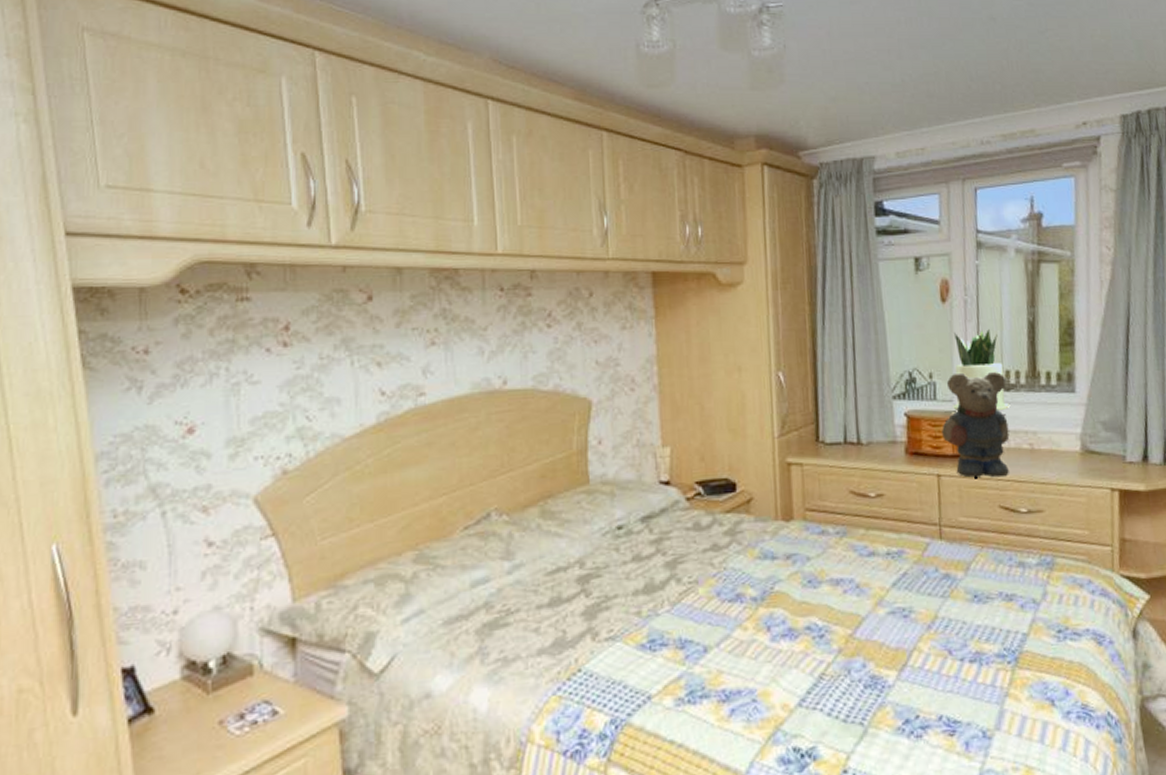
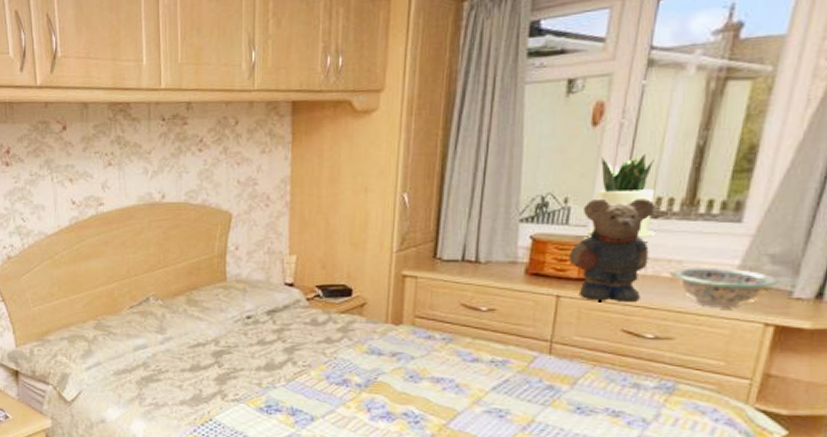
decorative bowl: none [1030,436,1114,476] -> present [672,267,779,308]

